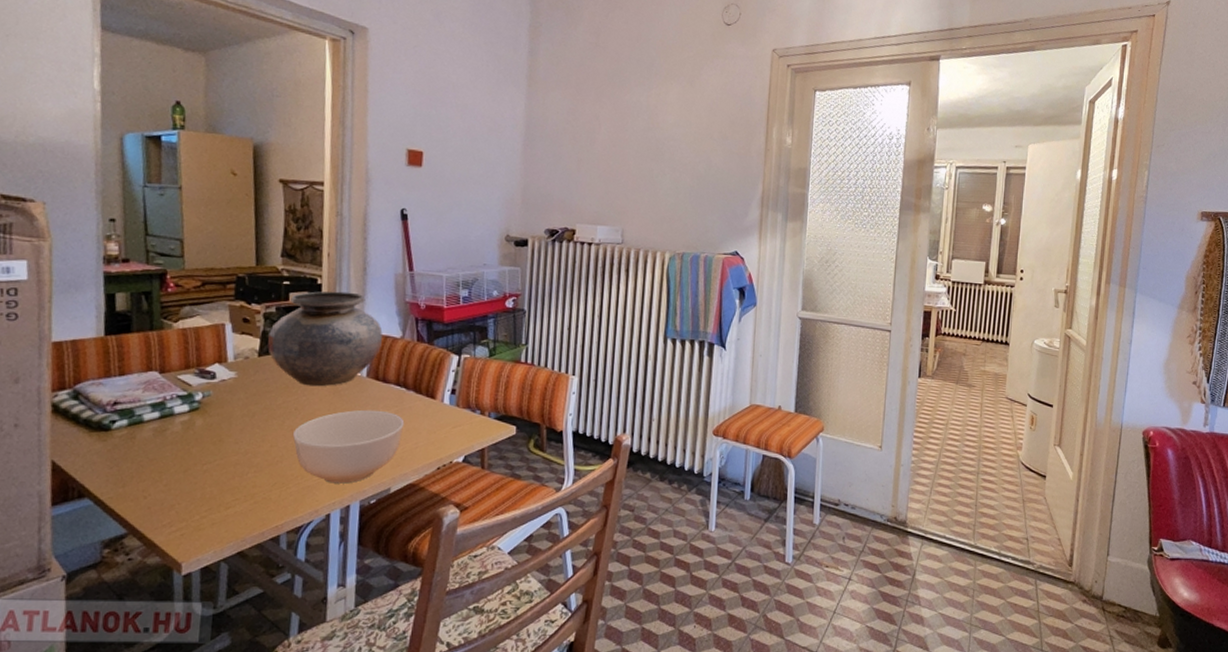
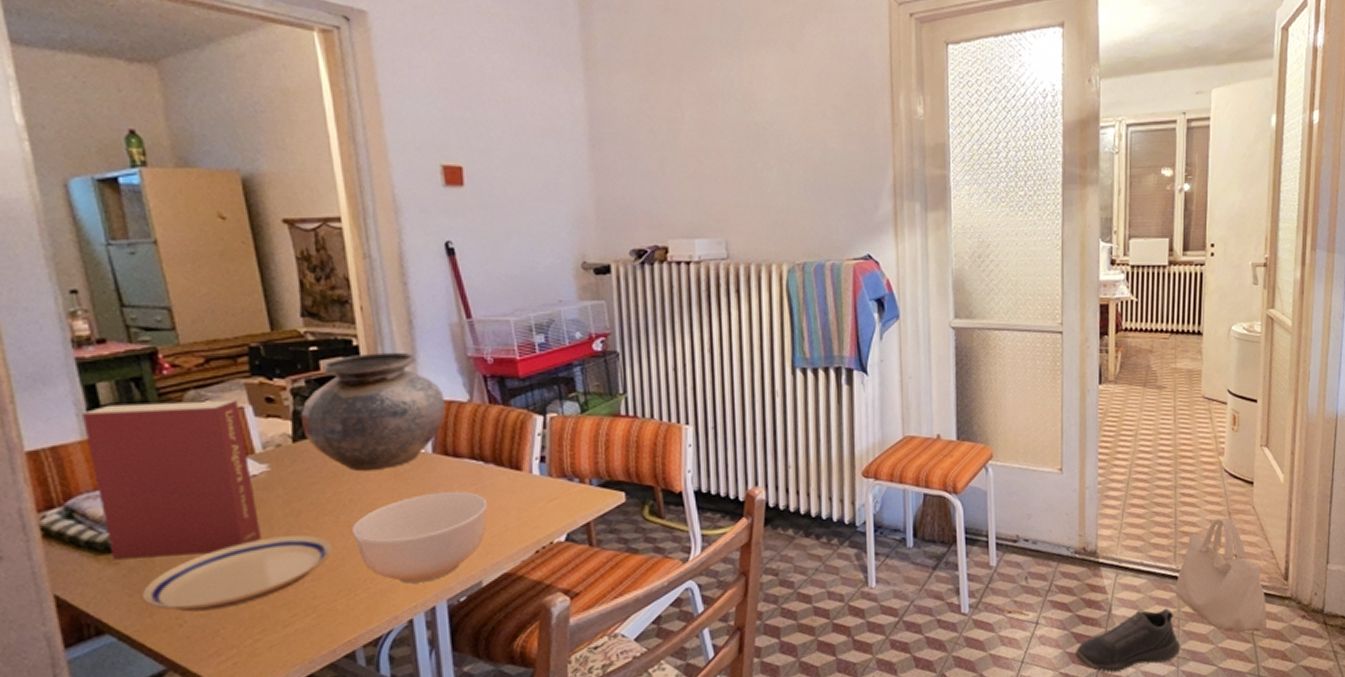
book: none [100,311,222,440] -> present [82,400,261,560]
plate: none [120,432,275,488] -> present [142,535,332,612]
shoe: none [880,577,974,631] -> present [1075,608,1181,673]
handbag: none [971,504,1052,610] -> present [1174,517,1267,633]

